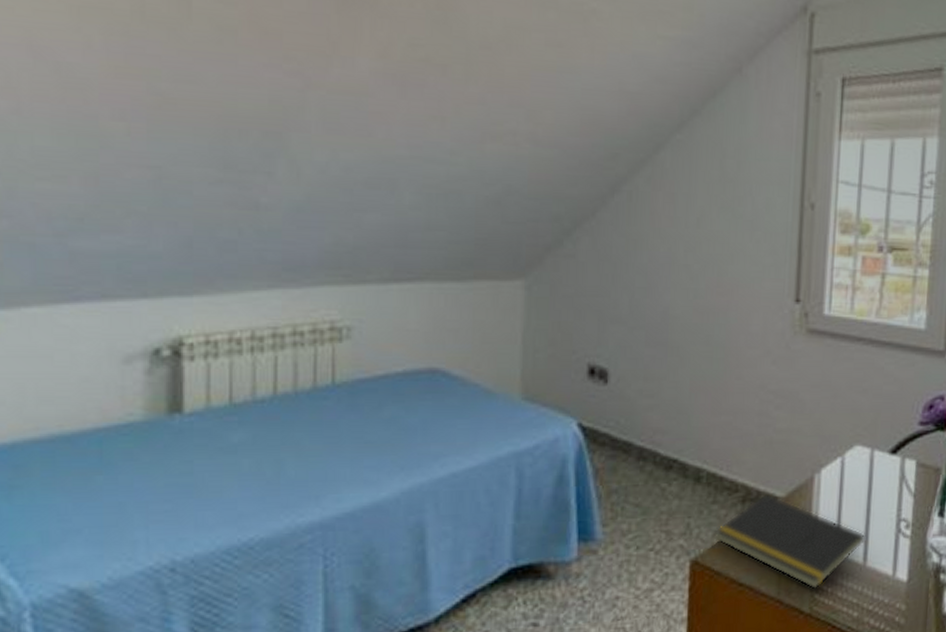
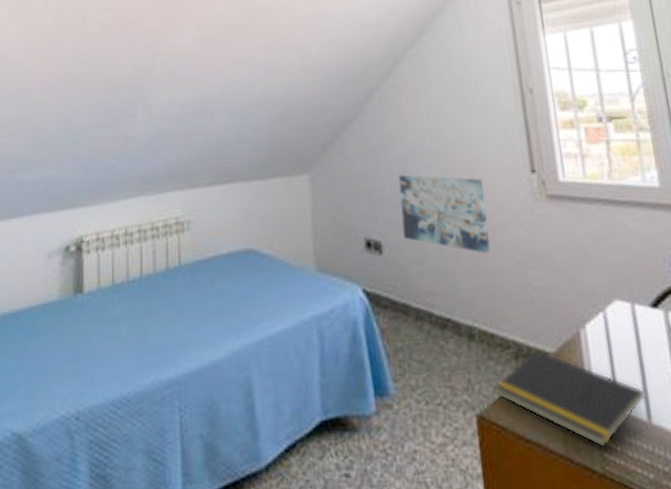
wall art: none [635,291,740,389] -> present [398,174,491,253]

